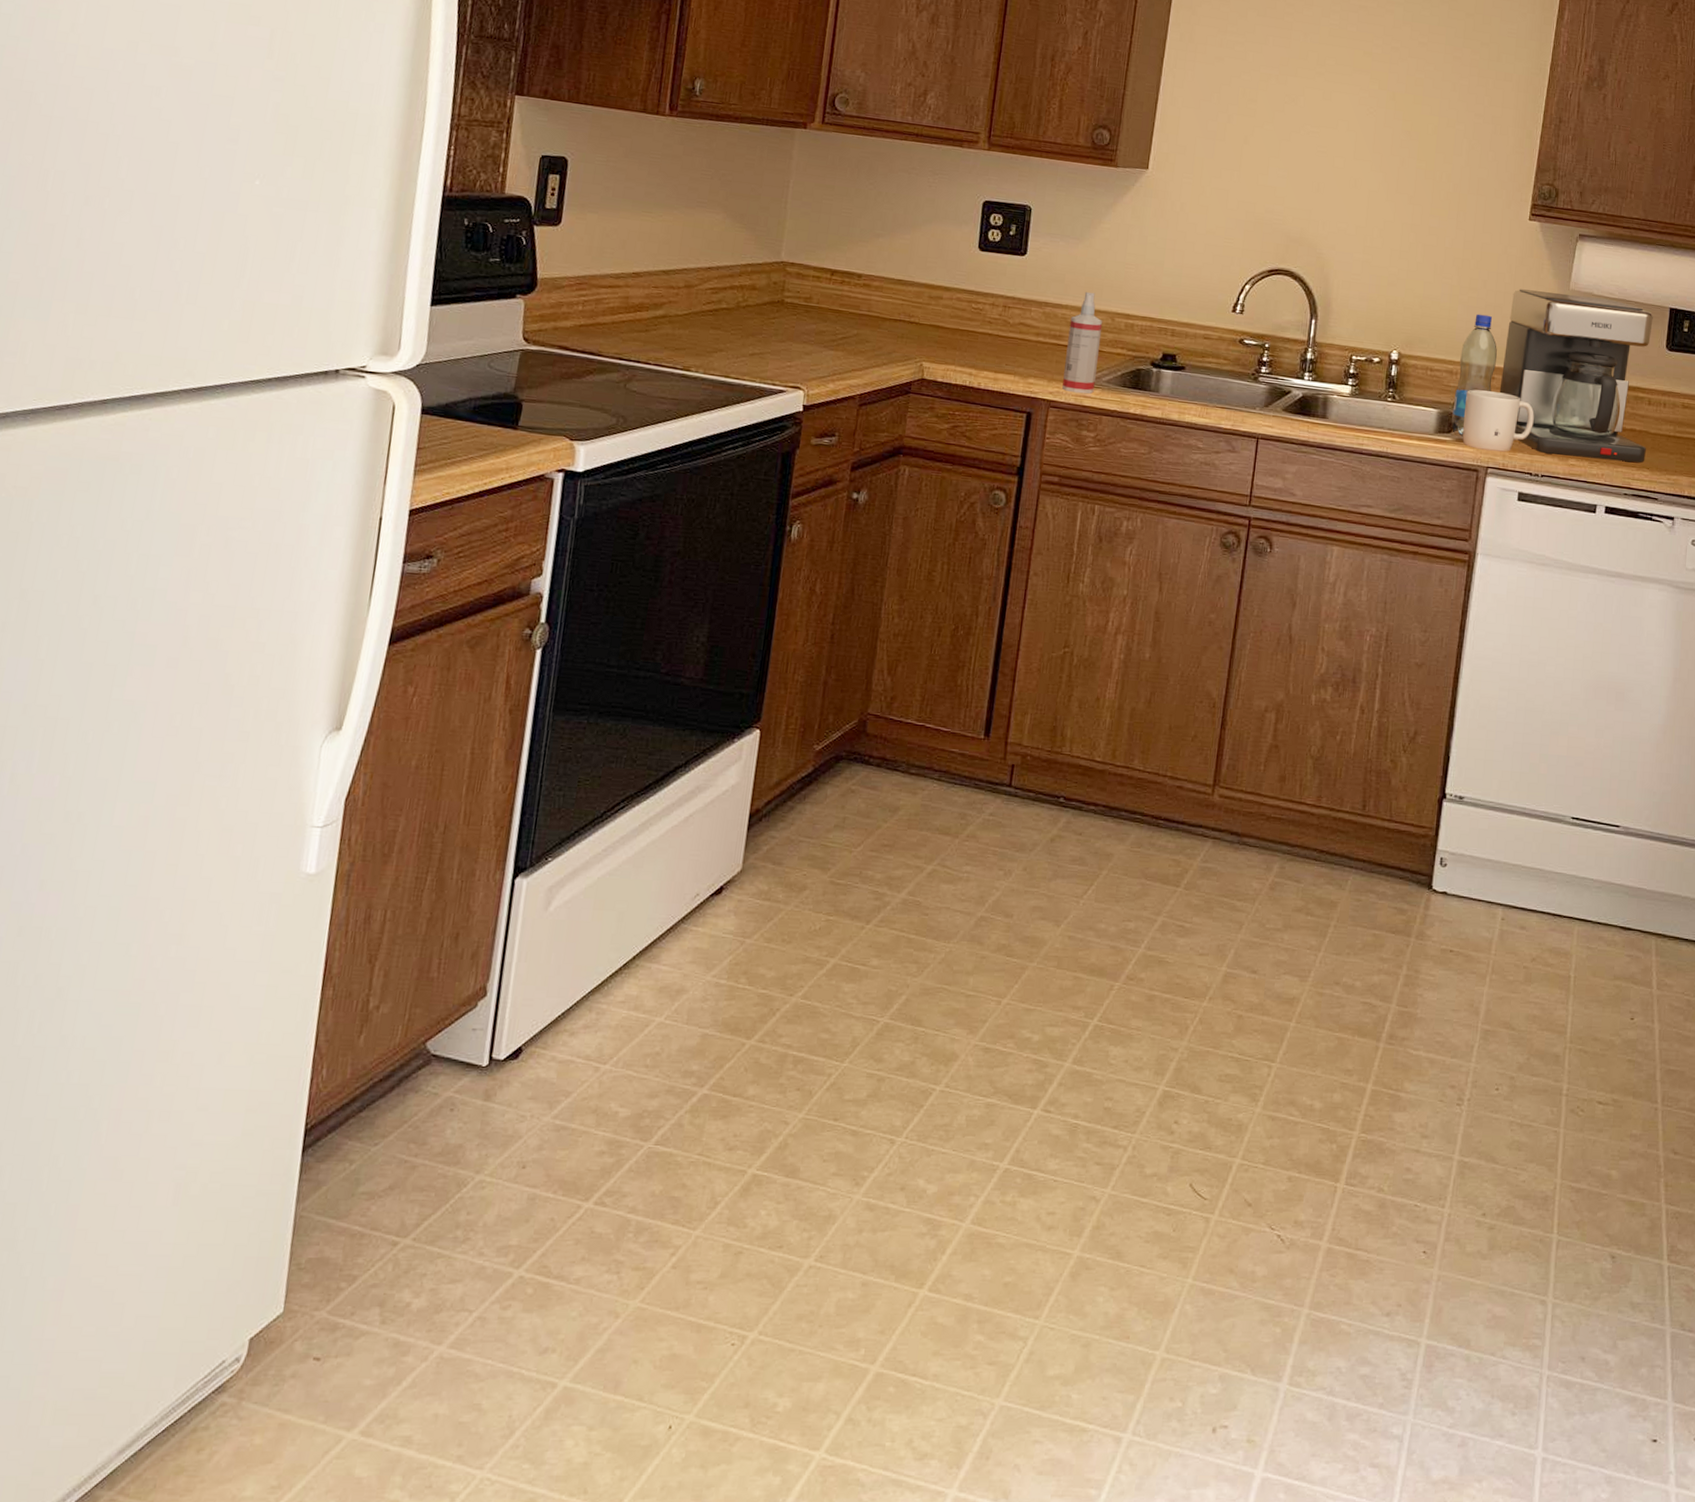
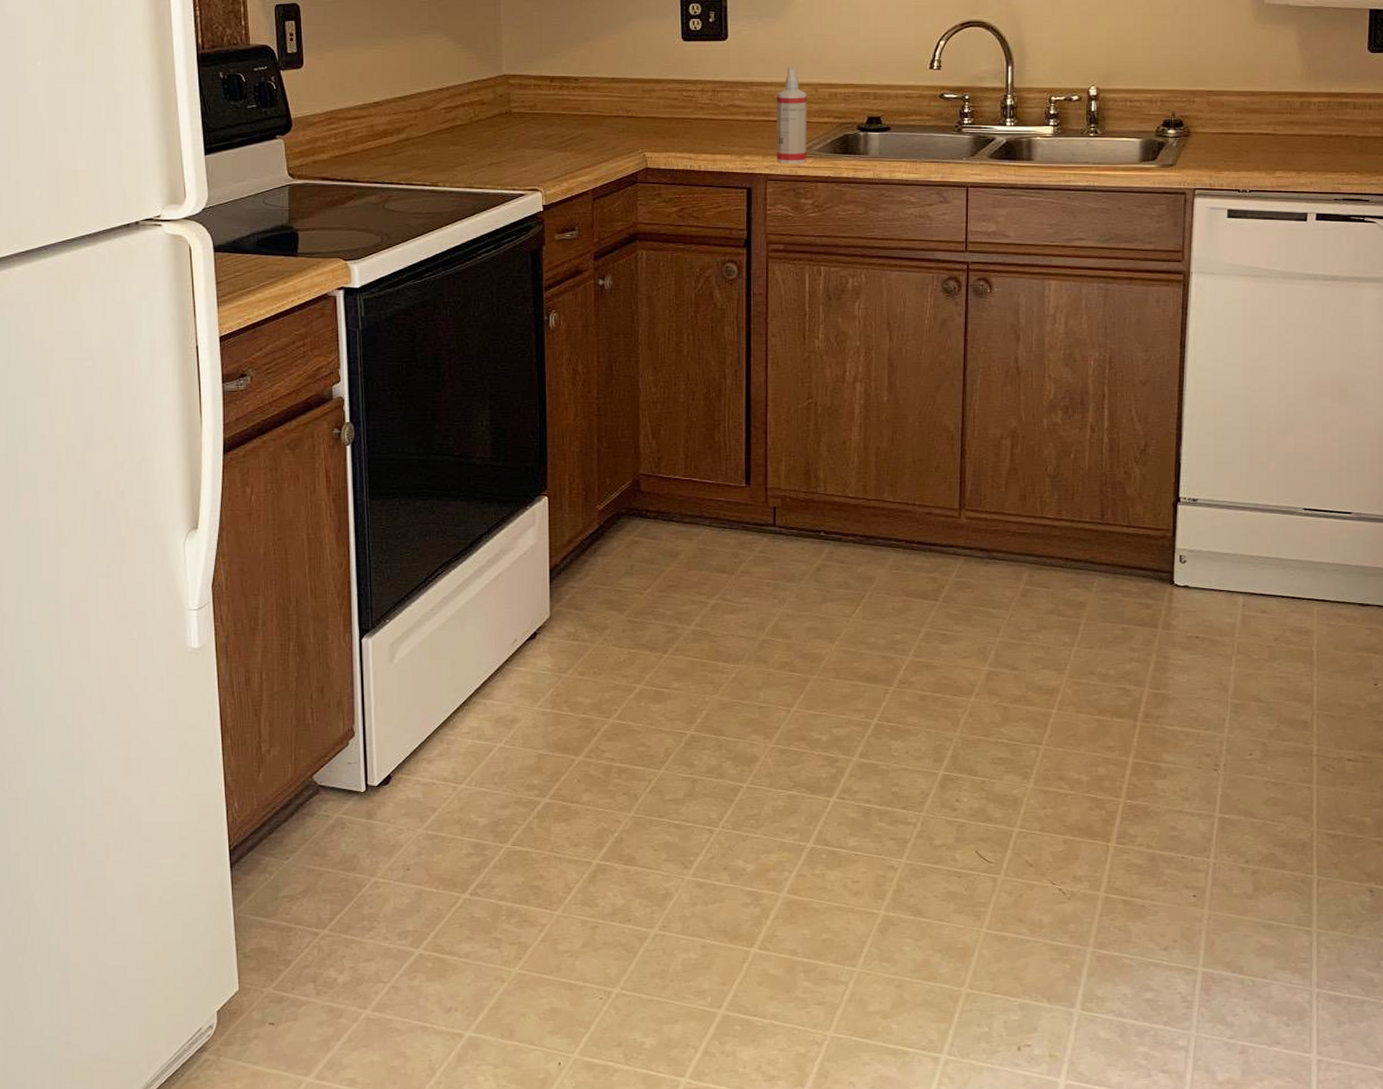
bottle: present [1451,314,1497,435] -> none [1155,40,1195,161]
mug: present [1462,389,1534,453] -> none [1166,115,1238,174]
coffee maker: present [1499,289,1653,464] -> none [1200,8,1354,170]

